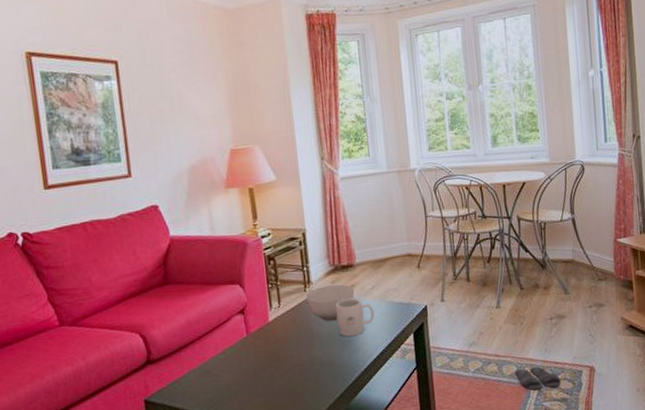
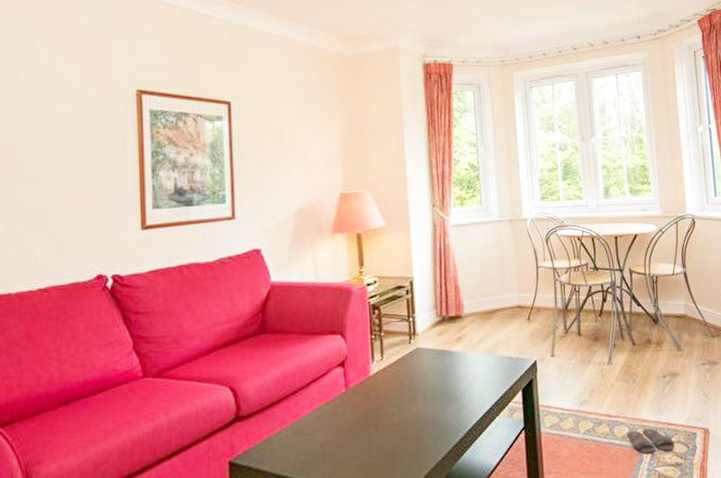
bowl: present [306,284,355,321] -> none [411,336,462,376]
mug: present [335,298,374,337] -> none [441,351,482,393]

